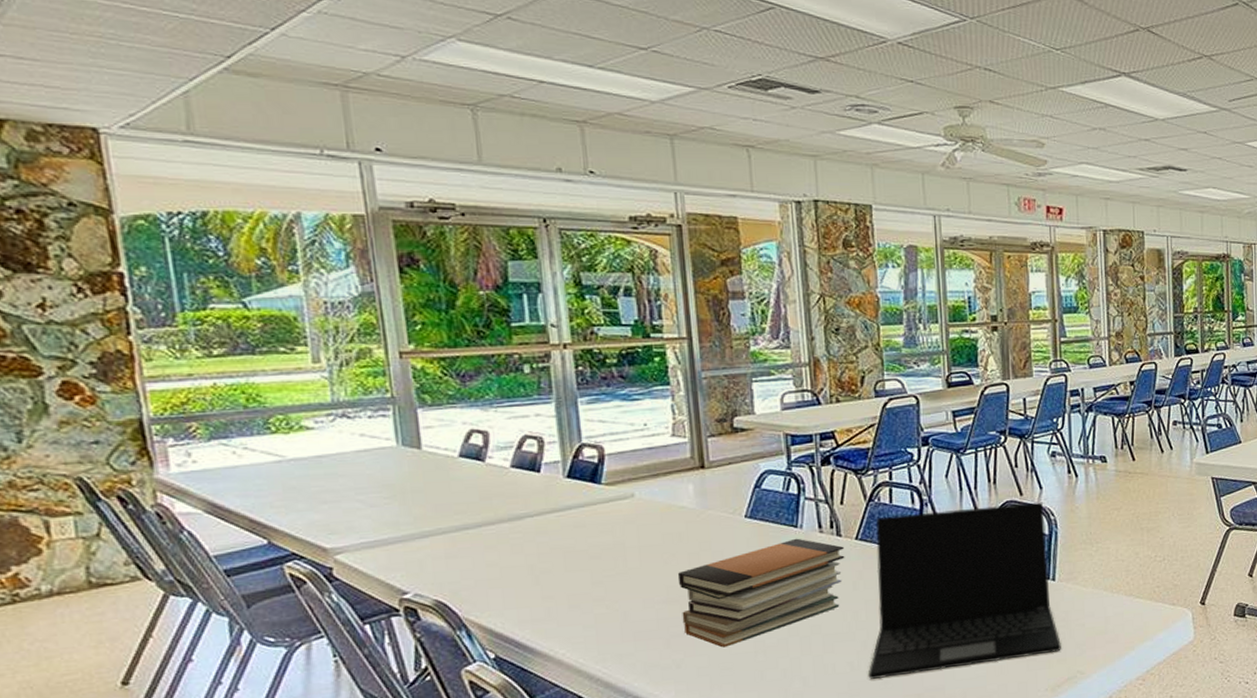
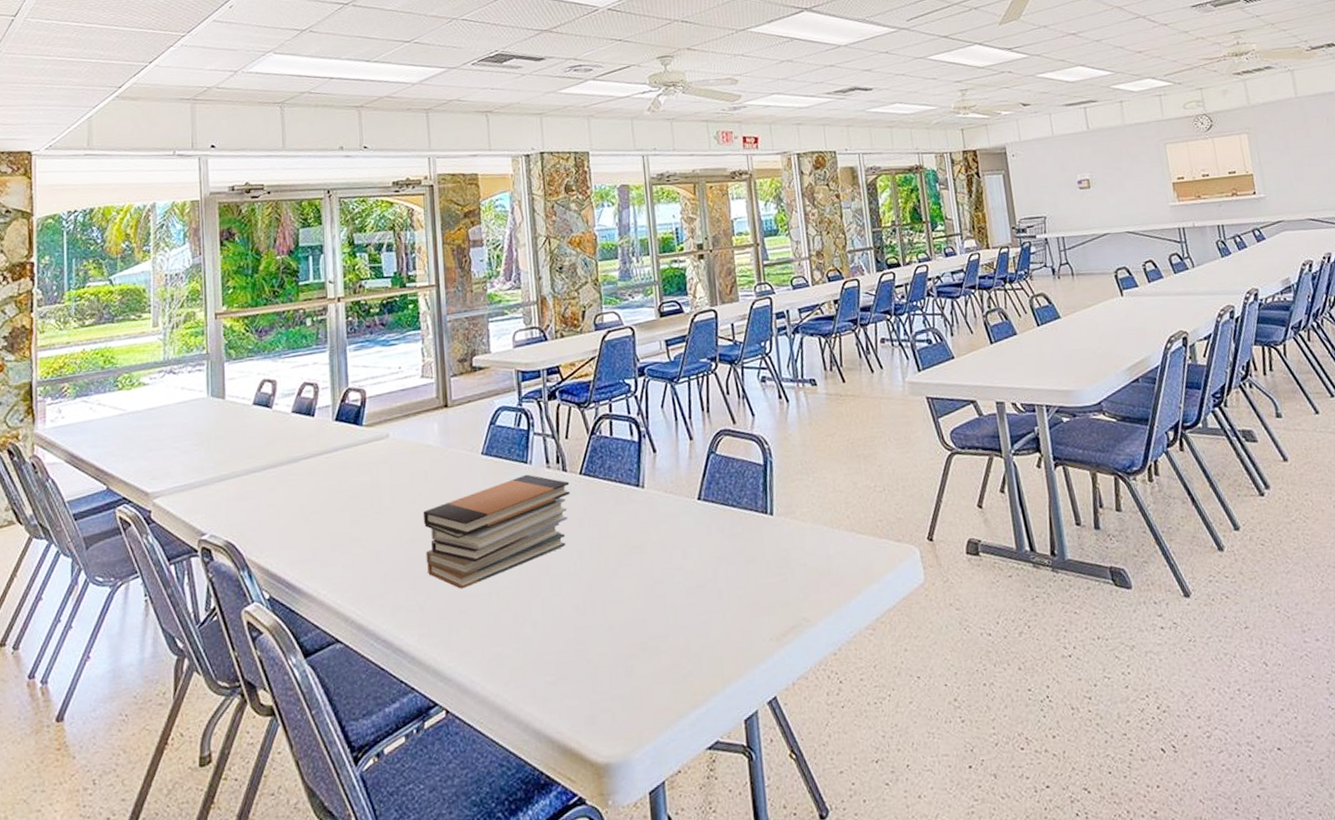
laptop: present [868,502,1061,679] -> none [593,430,784,625]

